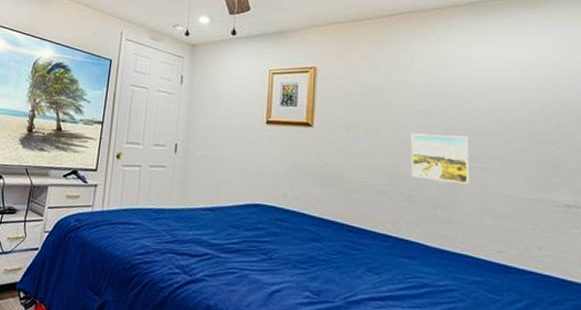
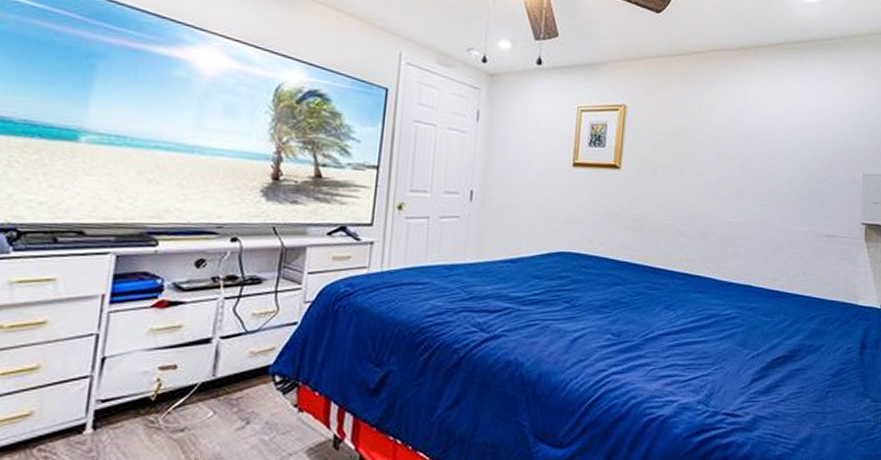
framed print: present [411,133,469,184] -> none [709,174,759,221]

